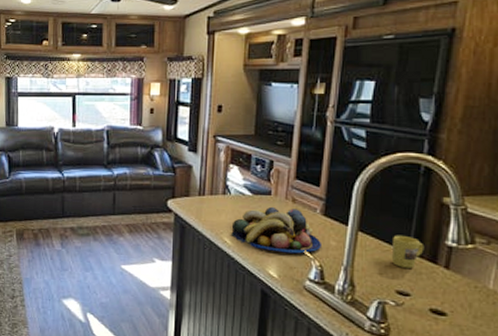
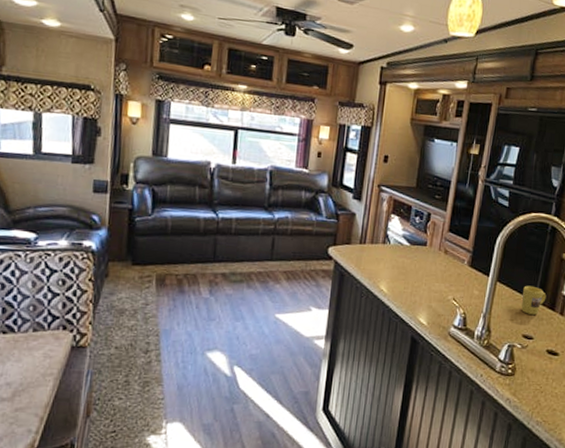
fruit bowl: present [231,206,321,254] -> none [387,257,466,302]

